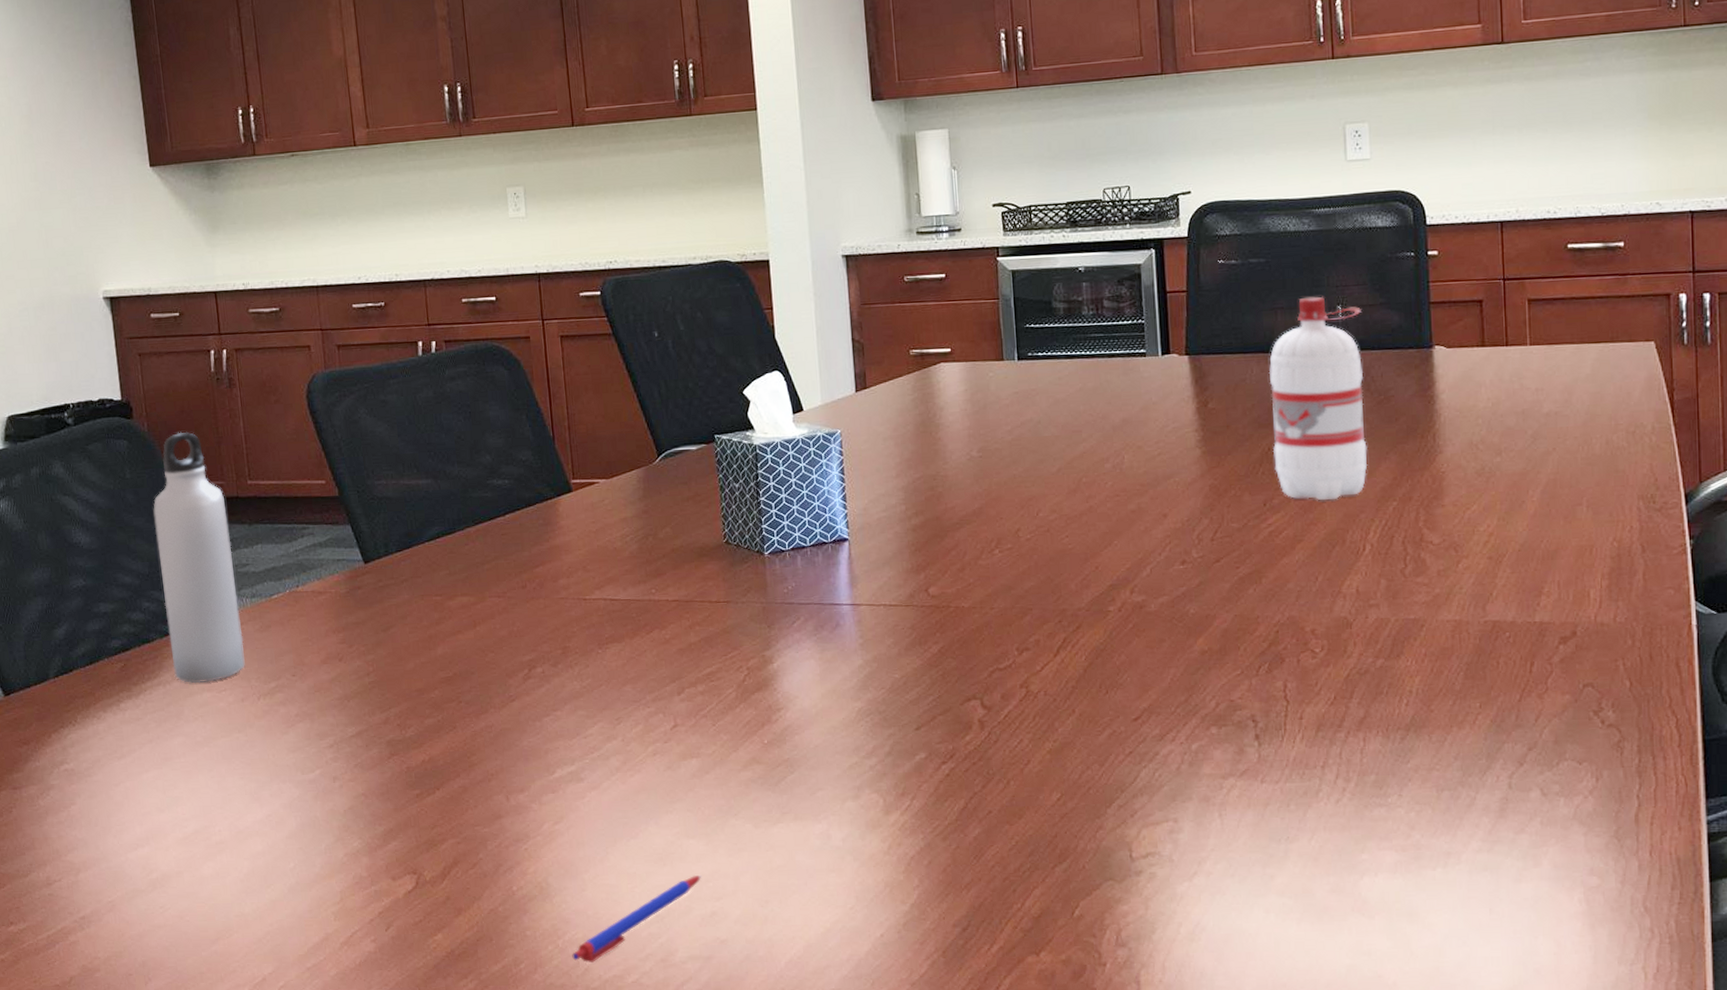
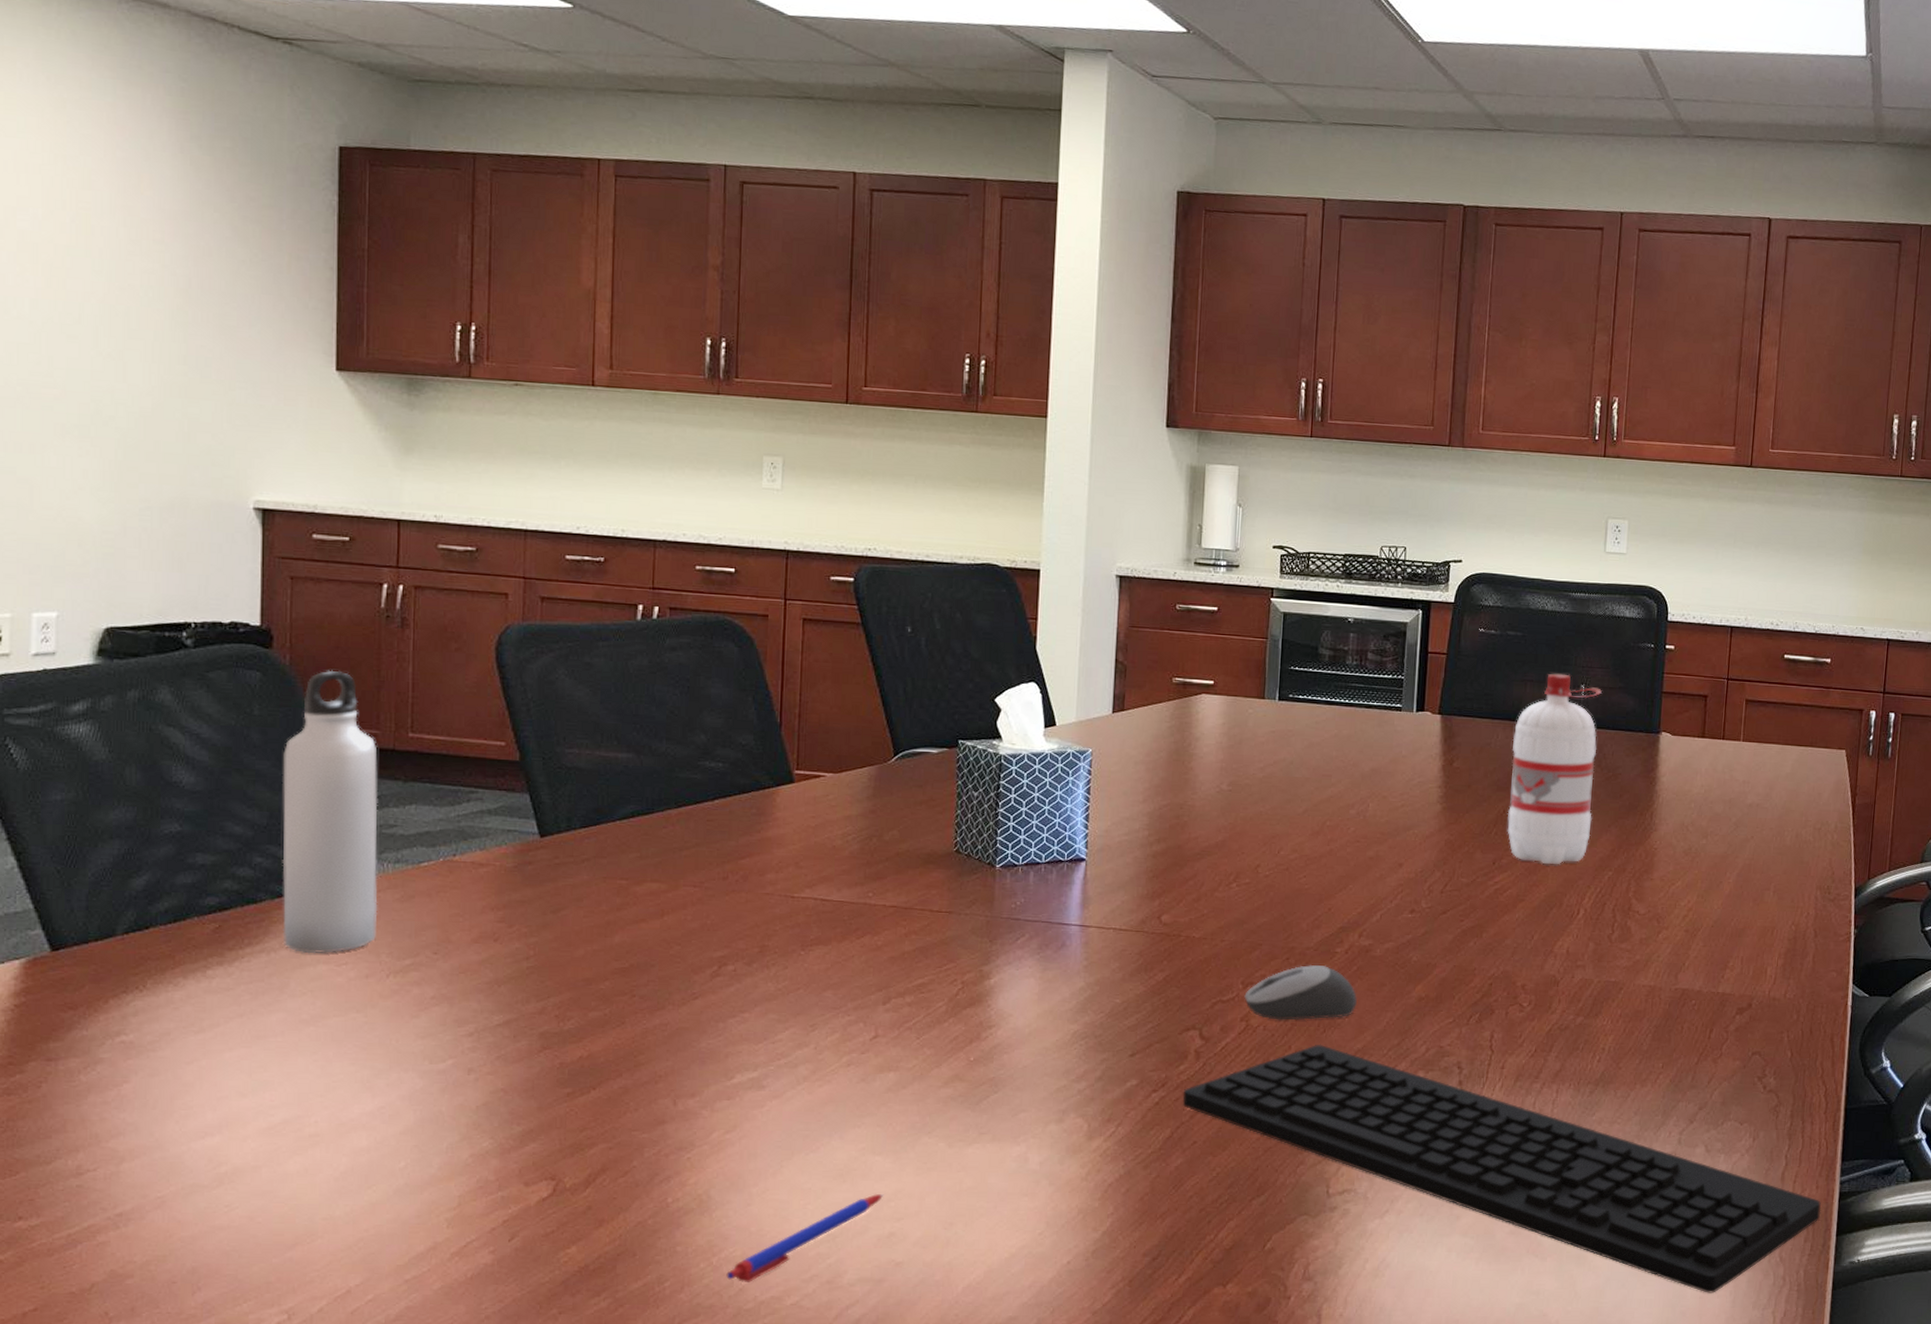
keyboard: none [972,705,1688,949] -> present [1182,1044,1822,1293]
computer mouse: none [1021,625,1137,684] -> present [1244,965,1357,1021]

